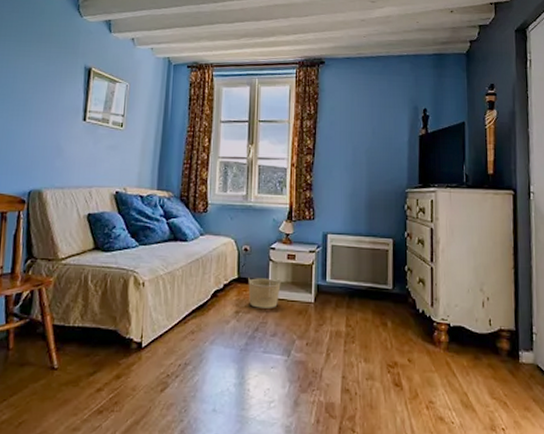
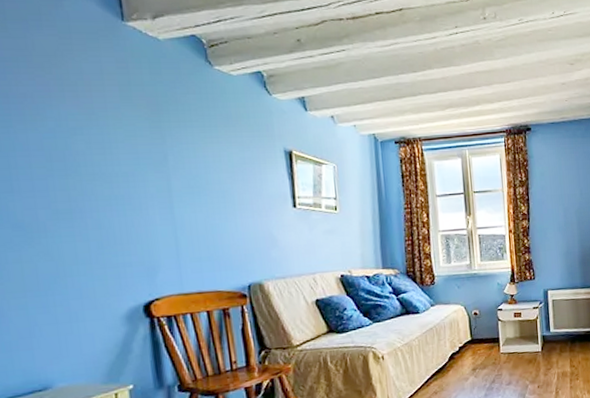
basket: present [248,278,281,308] -> none [481,335,511,363]

